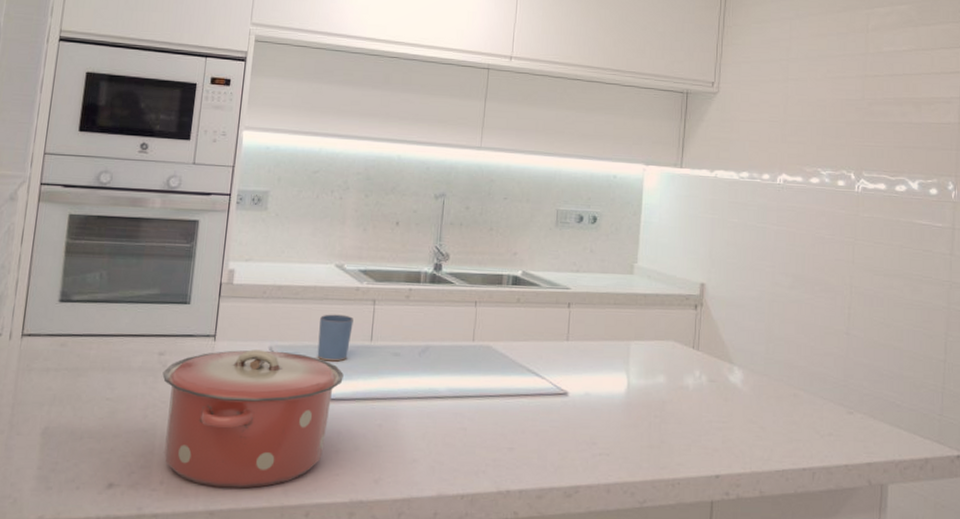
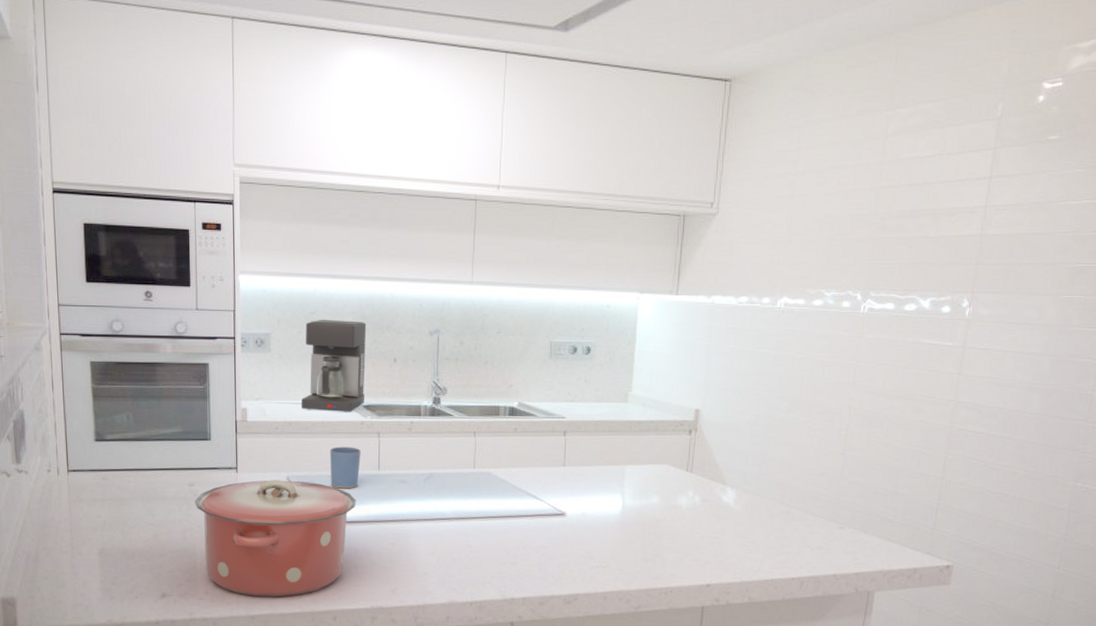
coffee maker: none [293,178,371,277] -> present [300,319,367,412]

